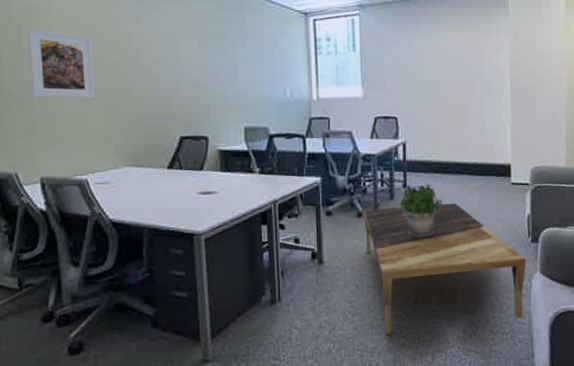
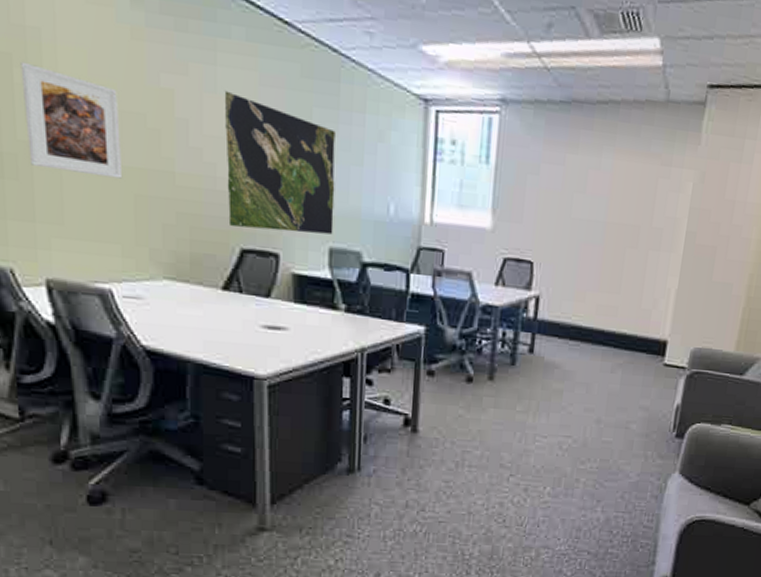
world map: none [164,27,247,121] -> present [224,90,336,235]
coffee table: present [363,203,526,335] -> none [473,374,665,524]
potted plant: present [398,183,443,238] -> none [520,350,577,417]

